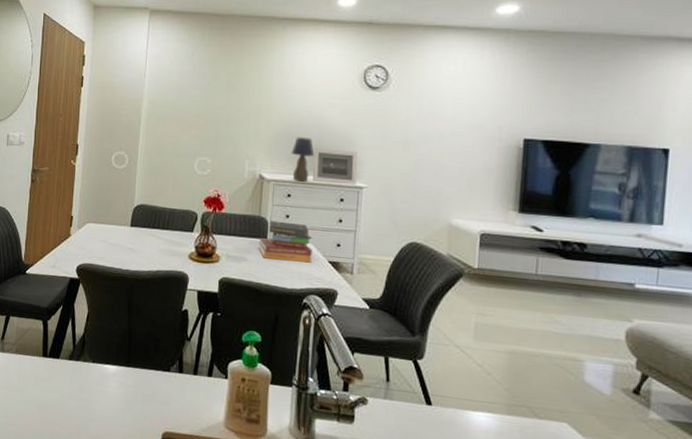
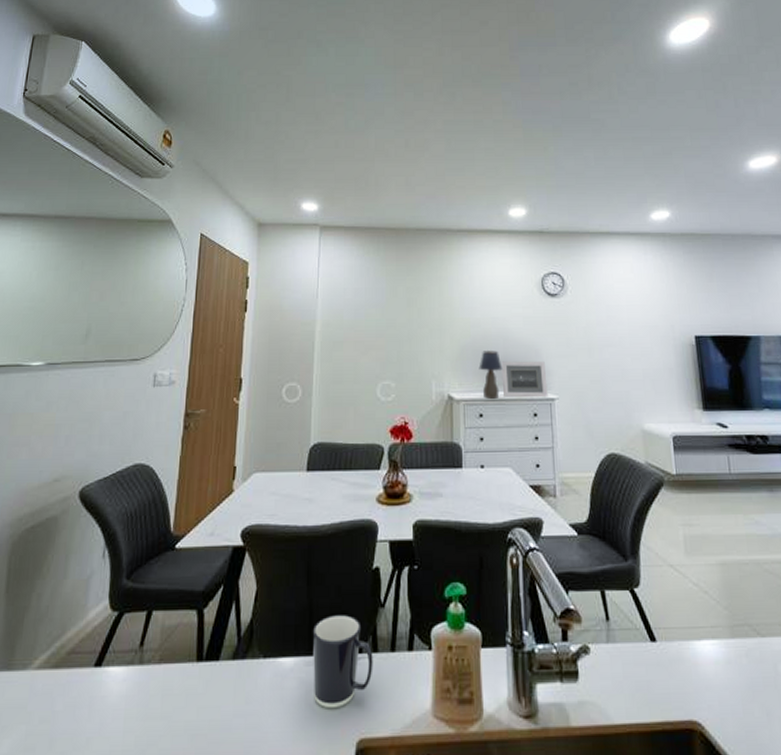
mug: none [130,340,179,408] -> present [312,615,373,709]
books: present [258,220,312,263] -> none [453,445,512,491]

